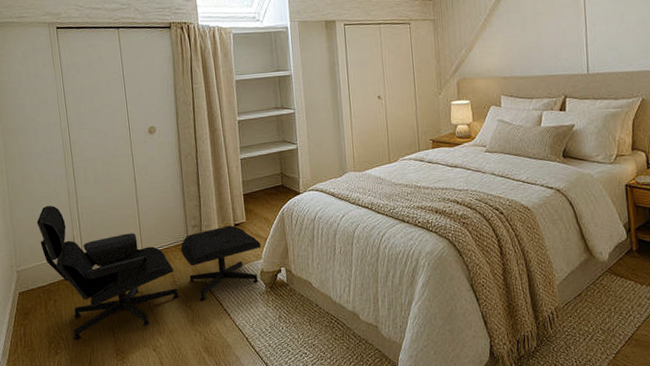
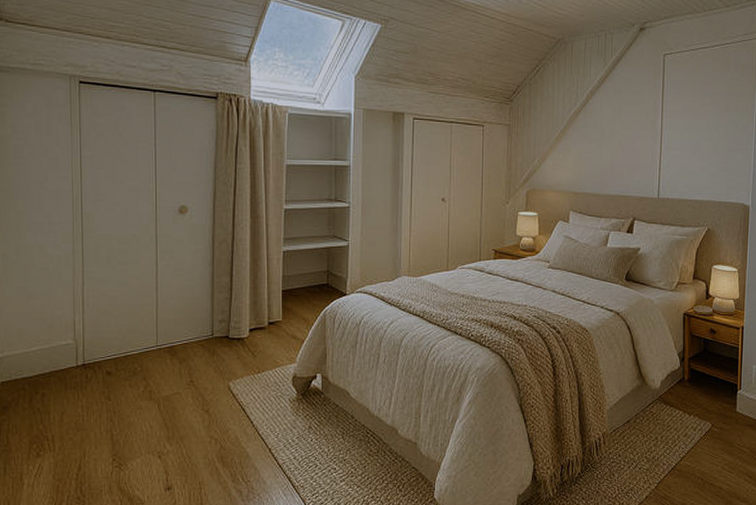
lounge chair: present [36,205,261,341] -> none [29,284,297,442]

